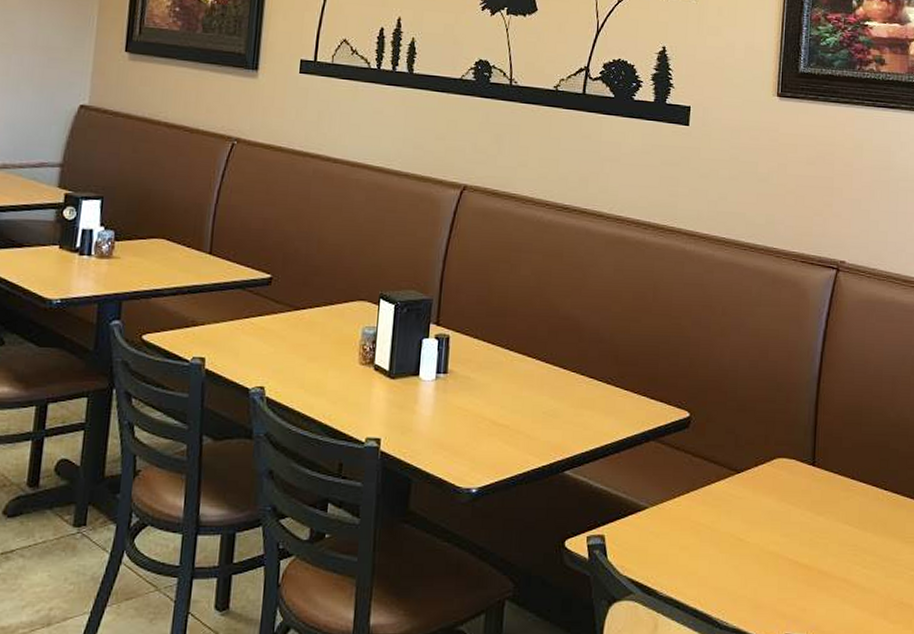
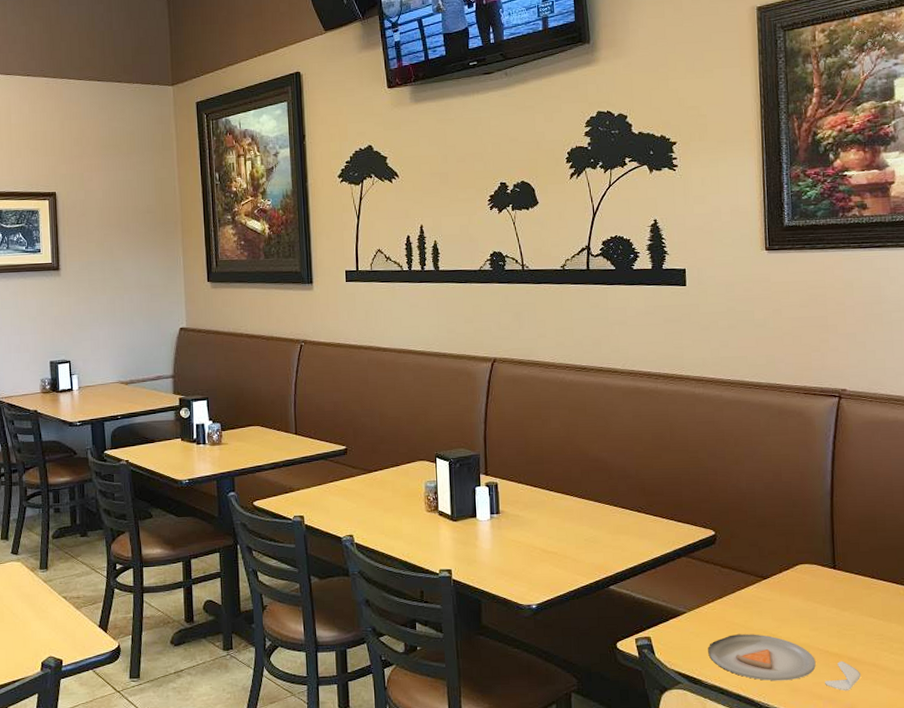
dinner plate: none [667,537,830,610] -> present [708,634,862,691]

